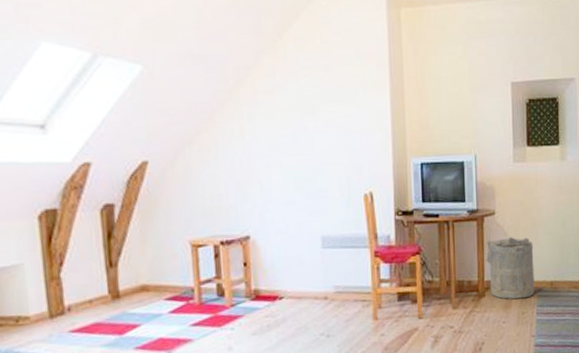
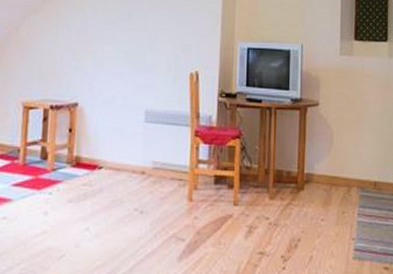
laundry hamper: present [485,237,535,300] -> none [306,130,357,197]

